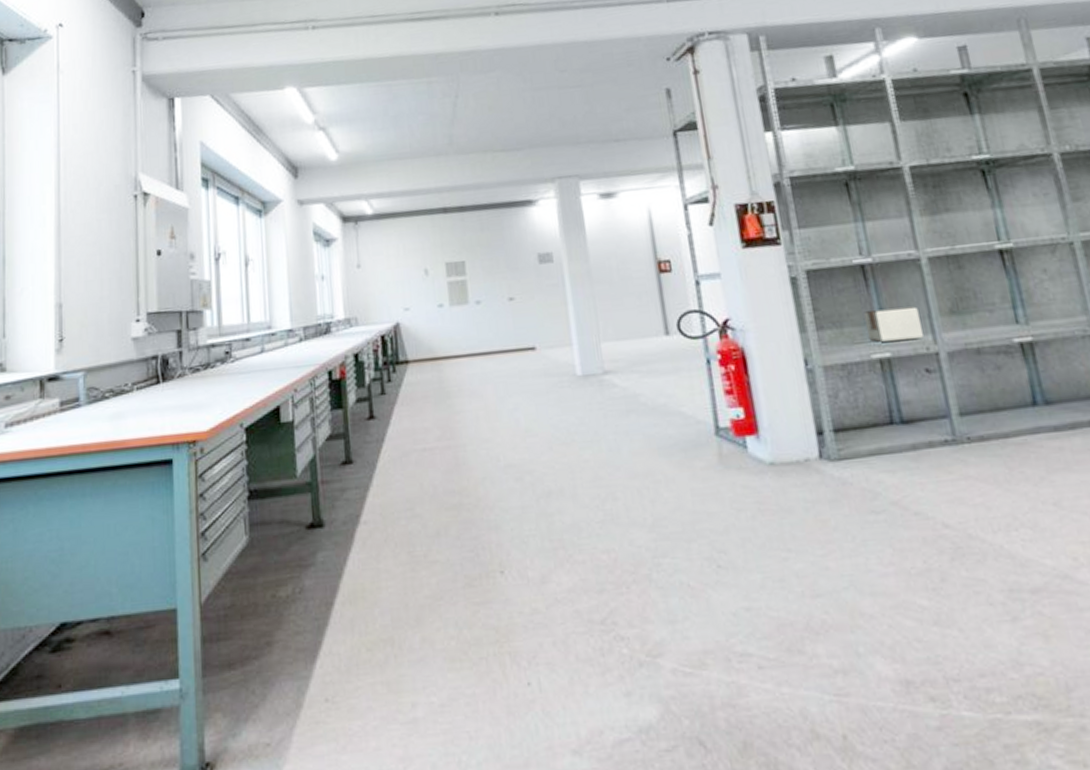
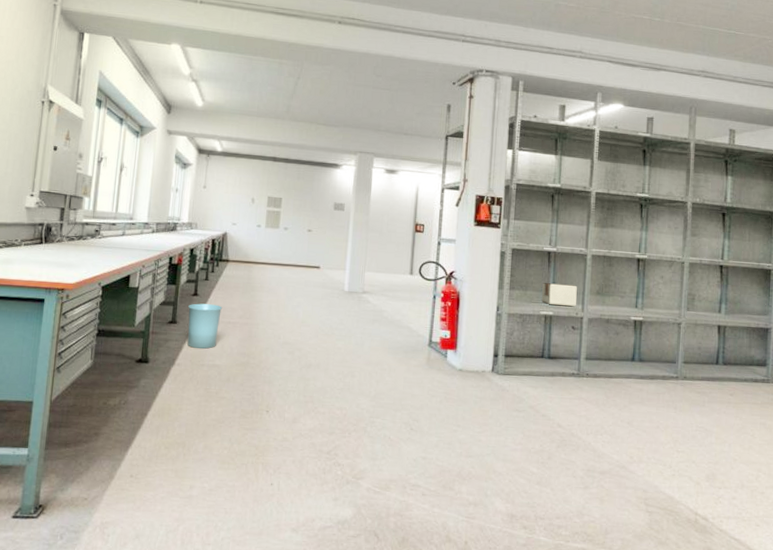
waste bin: none [364,426,412,495] -> present [187,303,223,349]

